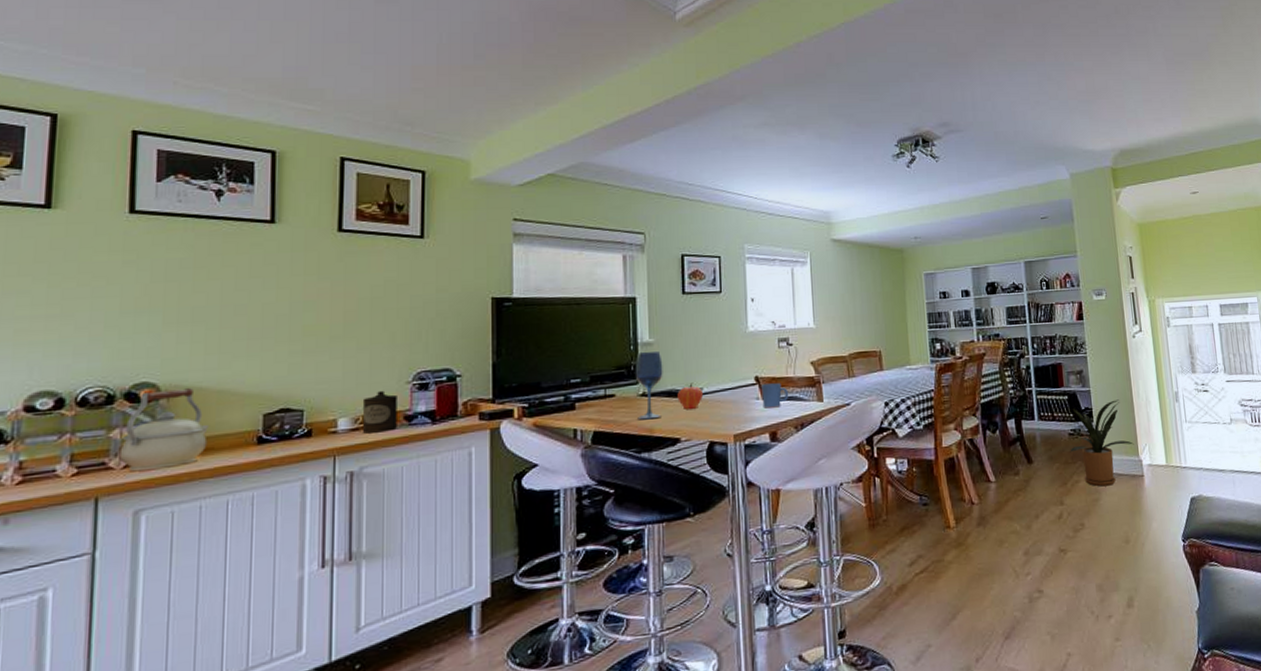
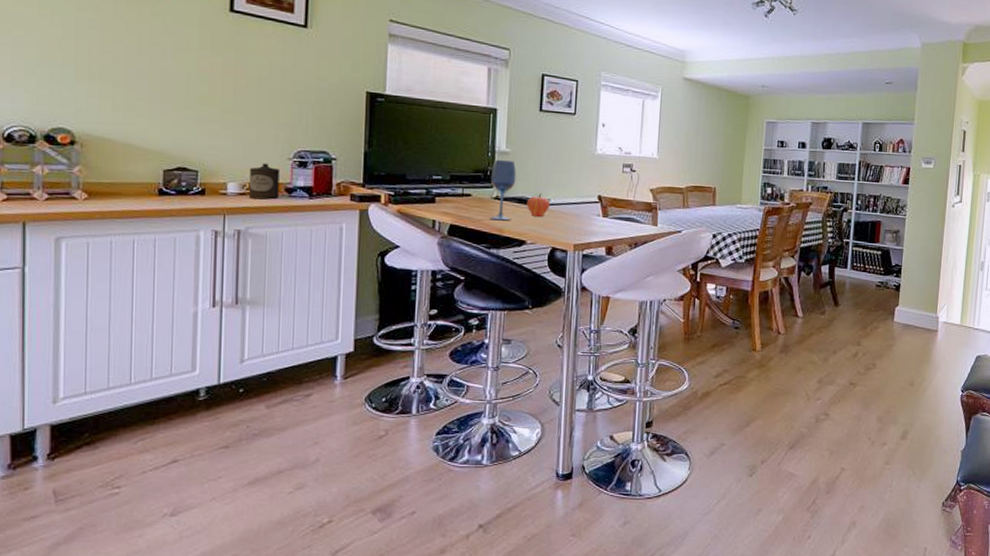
kettle: present [119,388,210,472] -> none [41,137,118,206]
mug: present [762,382,789,409] -> none [602,202,627,226]
house plant: present [1055,399,1134,487] -> none [867,261,935,335]

